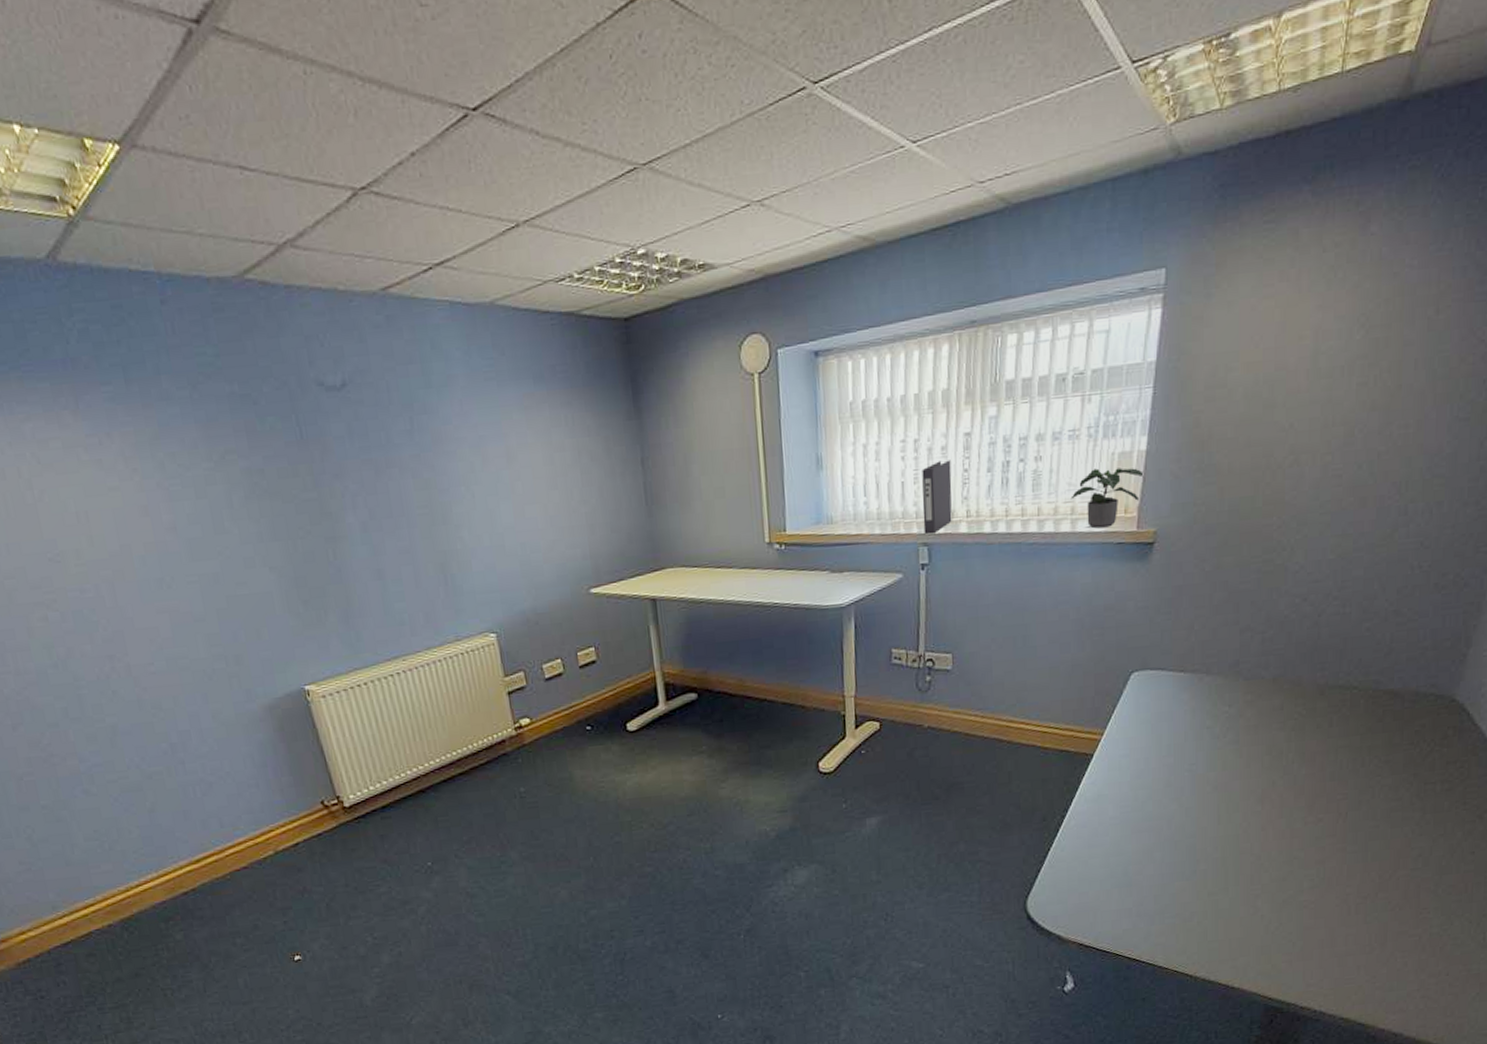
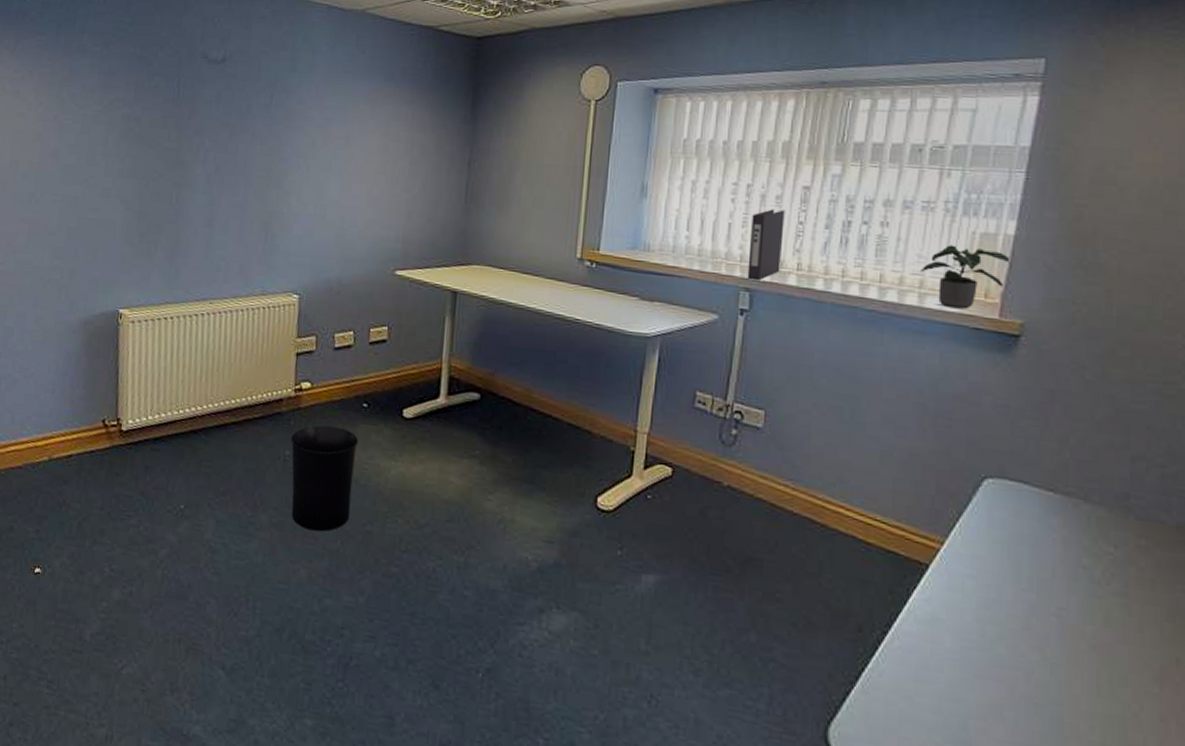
waste bin: none [522,754,596,855] -> present [290,425,358,532]

